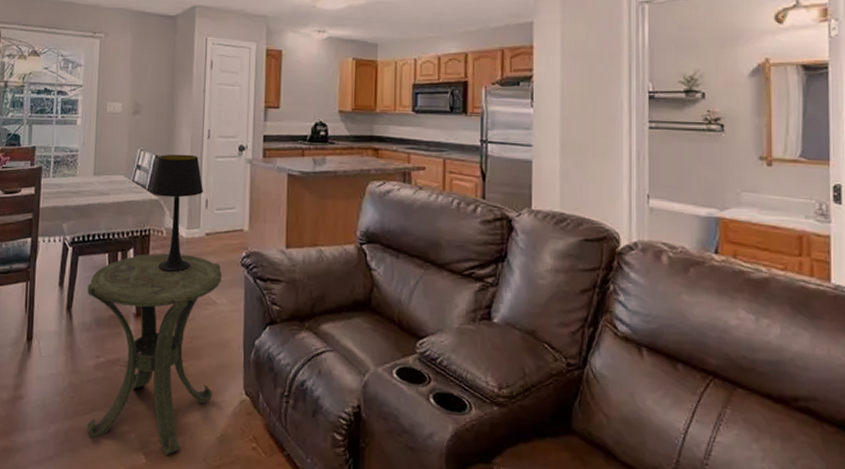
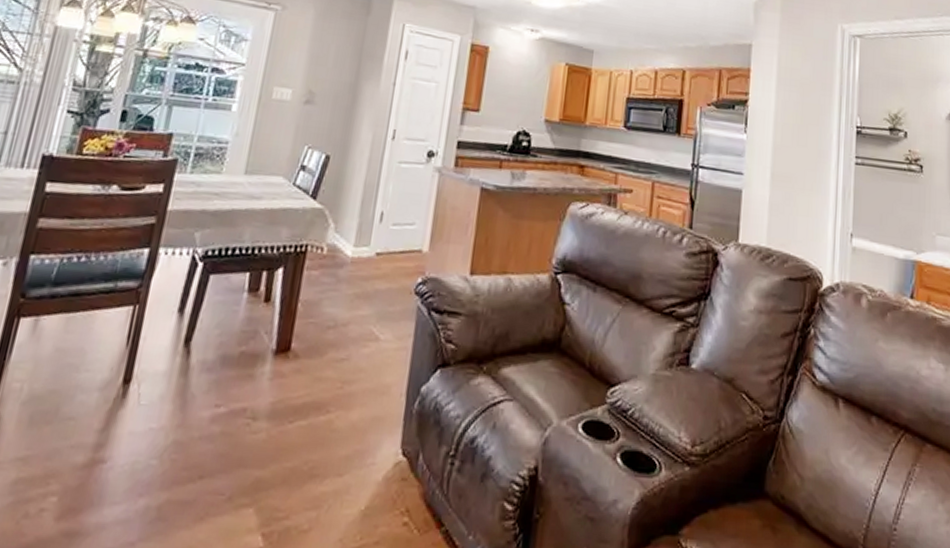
side table: present [86,253,222,455] -> none [188,274,390,536]
table lamp: present [150,154,204,273] -> none [312,155,381,300]

